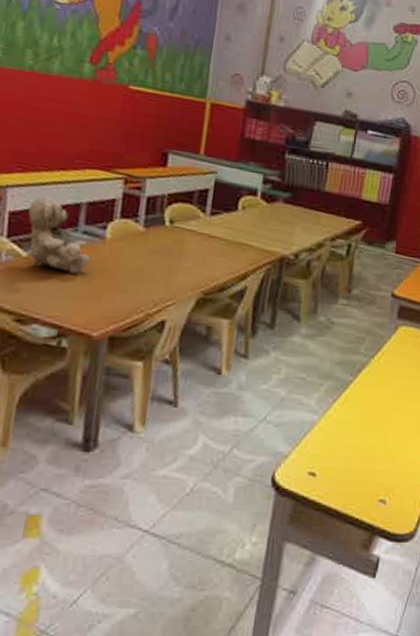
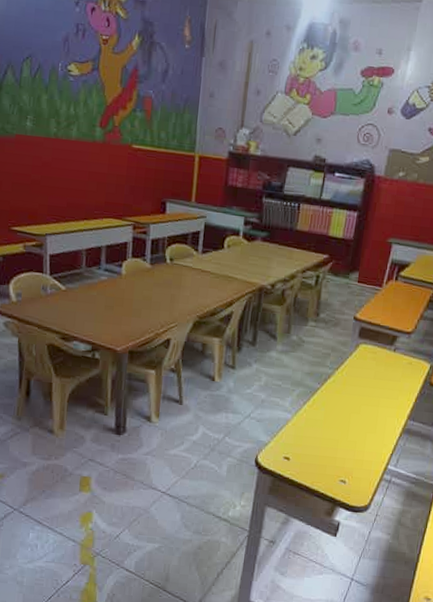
teddy bear: present [28,195,91,274] -> none [63,241,112,303]

